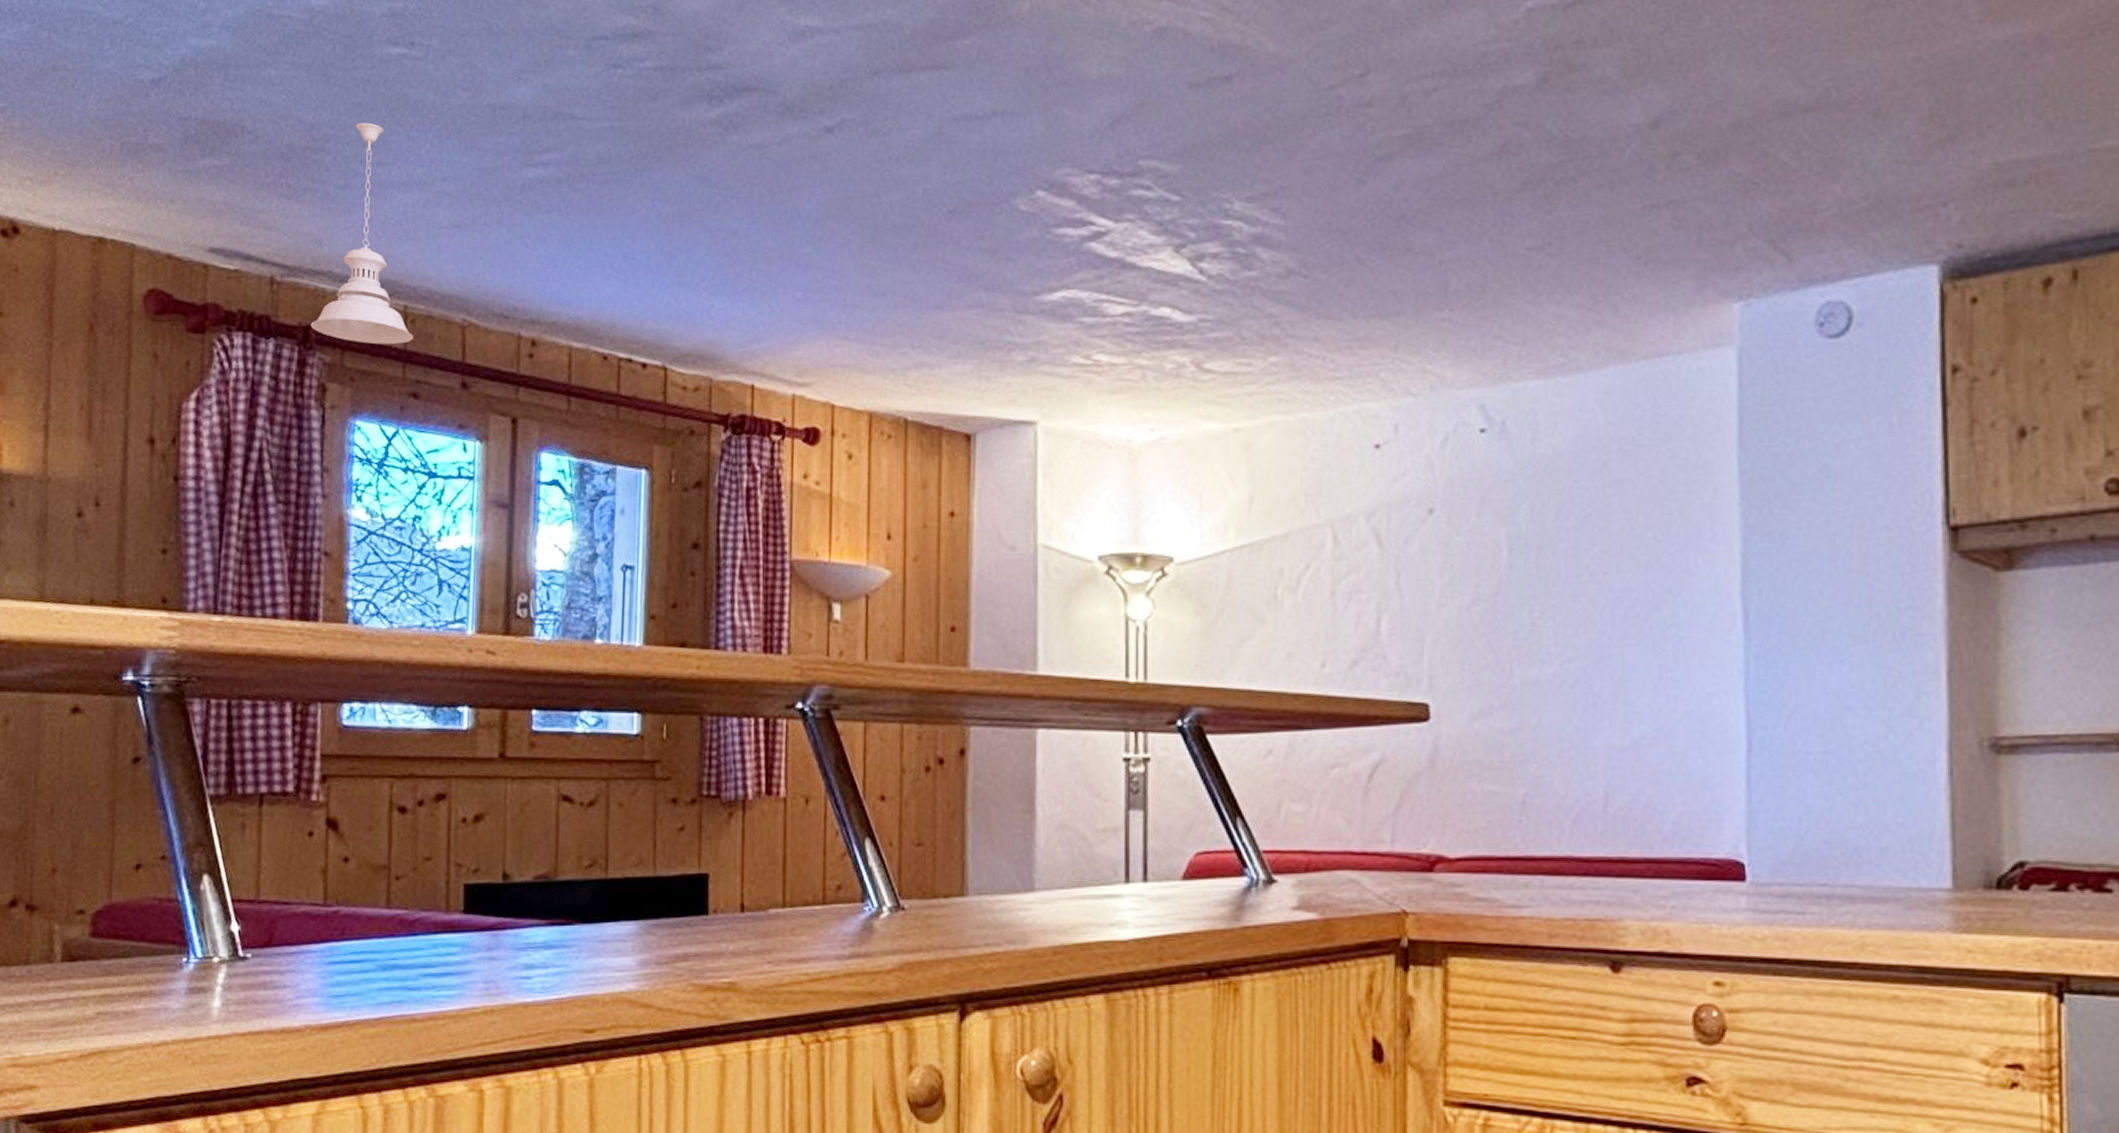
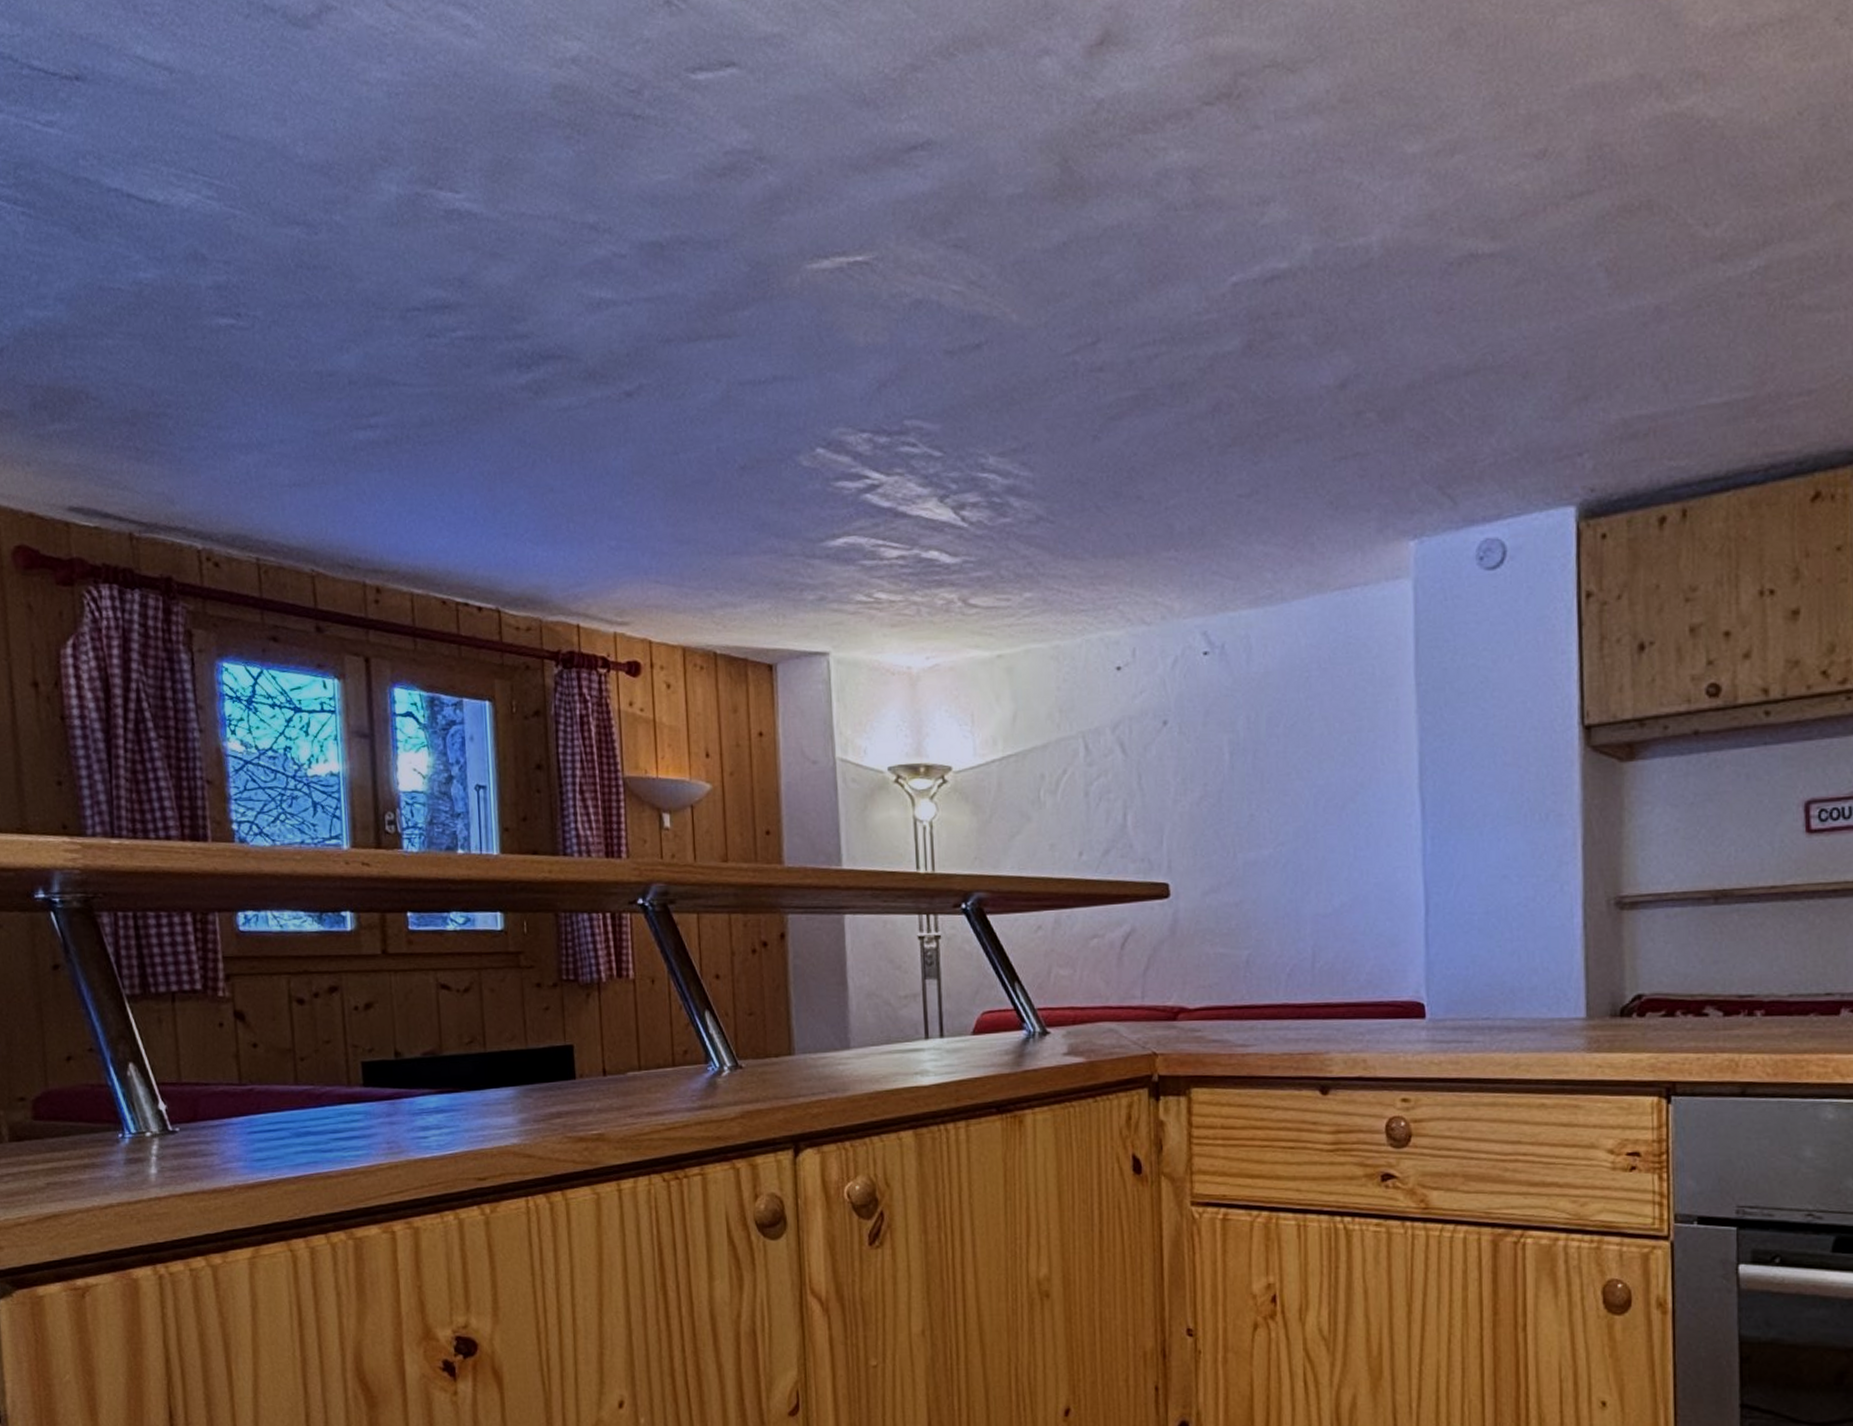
pendant light: present [310,122,414,345] -> none [171,389,268,594]

